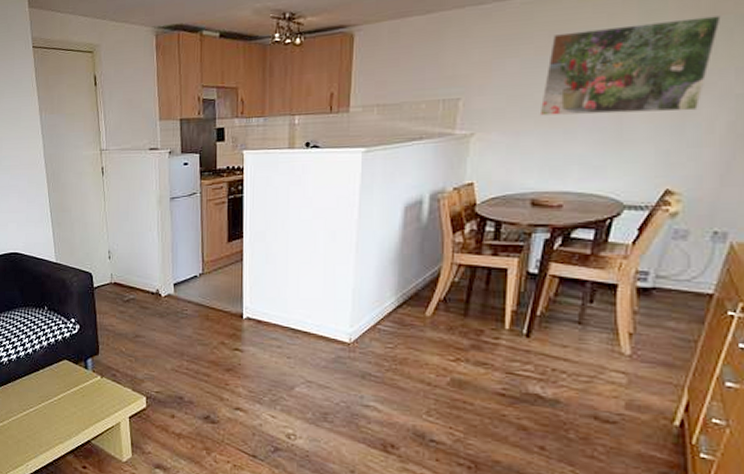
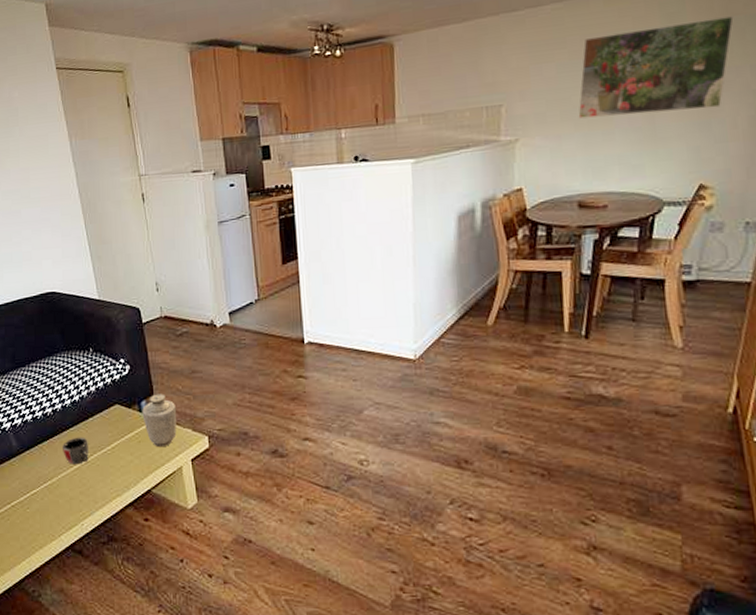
mug: none [15,386,38,411] -> present [63,437,89,465]
vase: none [87,353,119,403] -> present [142,393,177,448]

